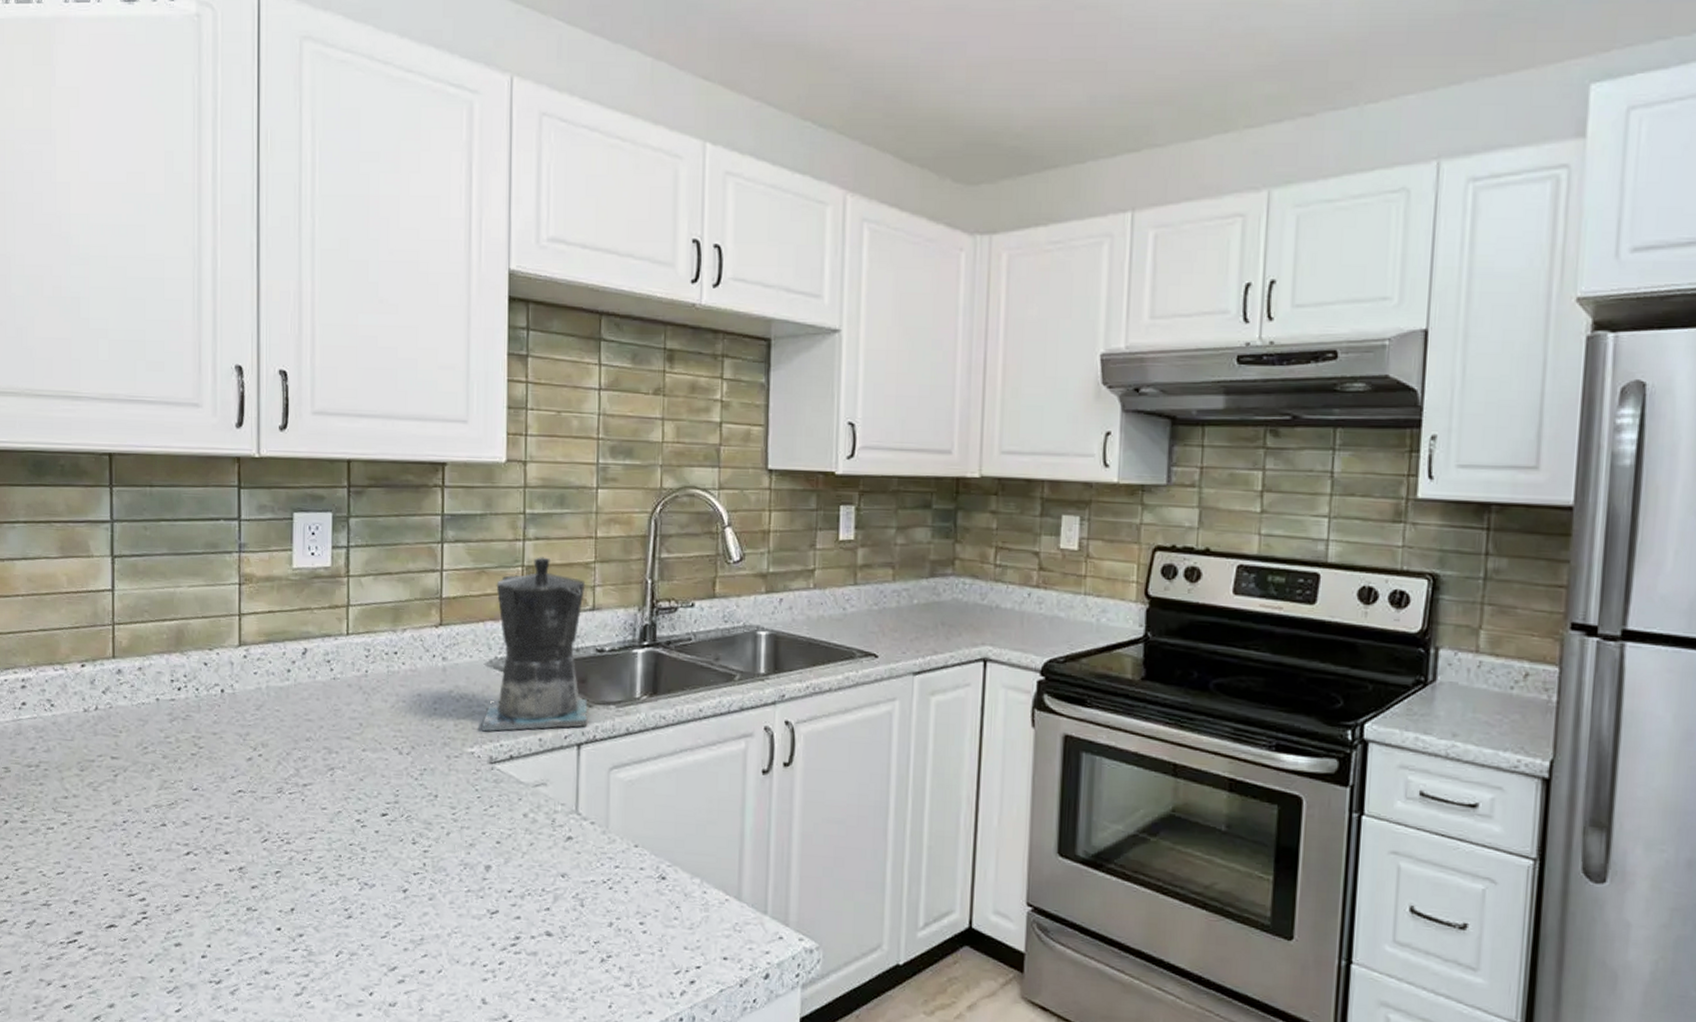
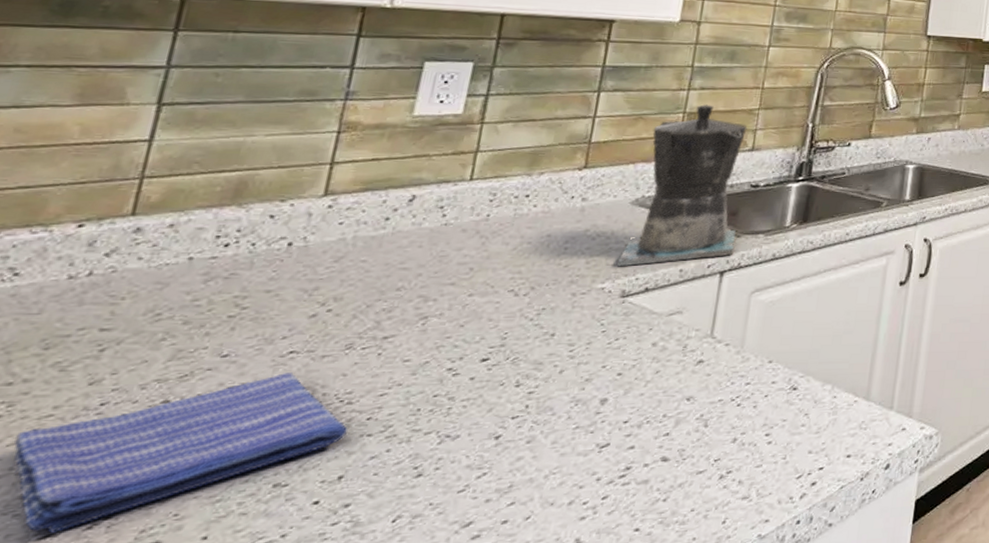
dish towel: none [77,809,290,924] -> present [13,373,348,533]

